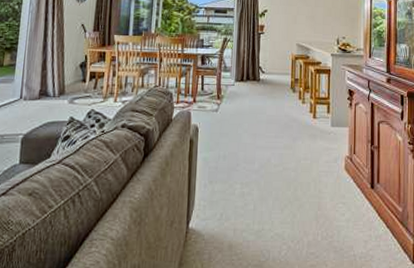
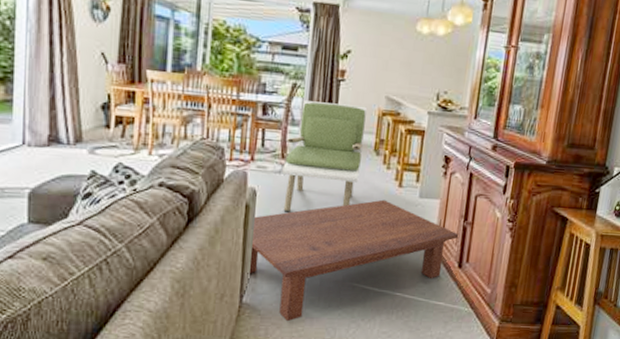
coffee table: none [192,130,368,246] -> present [247,199,459,322]
armchair: none [218,51,282,143] -> present [282,100,367,211]

